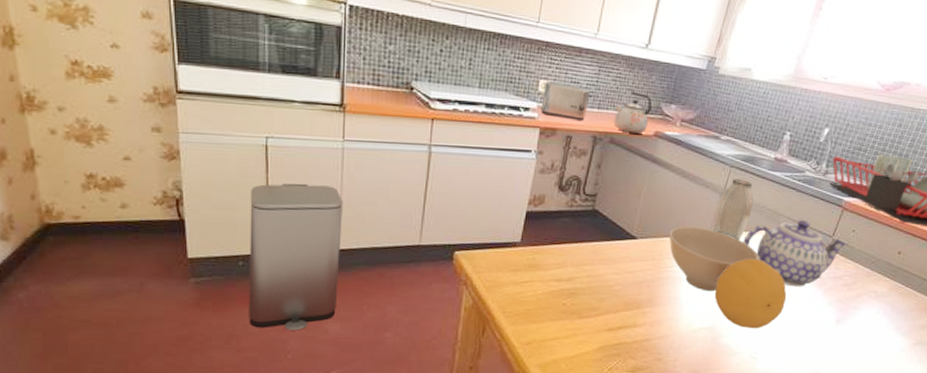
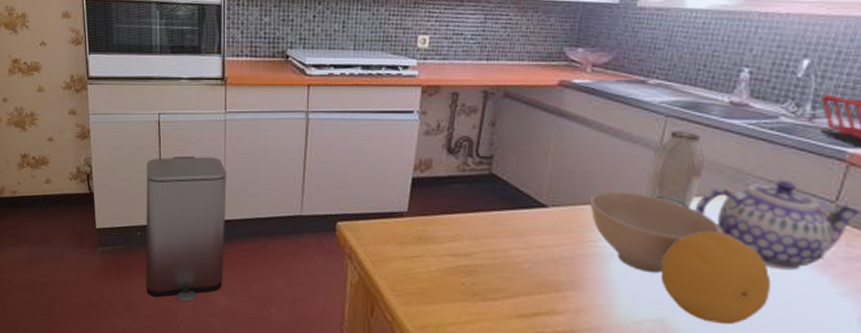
toaster: present [541,81,593,122] -> none [421,36,480,76]
kettle: present [613,91,652,134] -> none [507,37,552,85]

